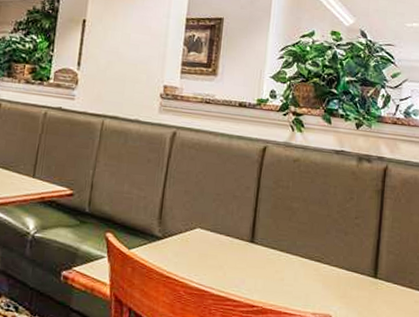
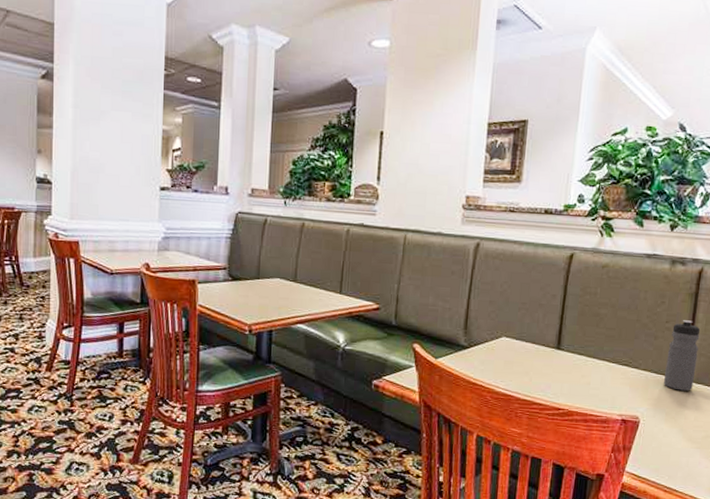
water bottle: none [355,216,388,290] -> present [664,320,701,391]

